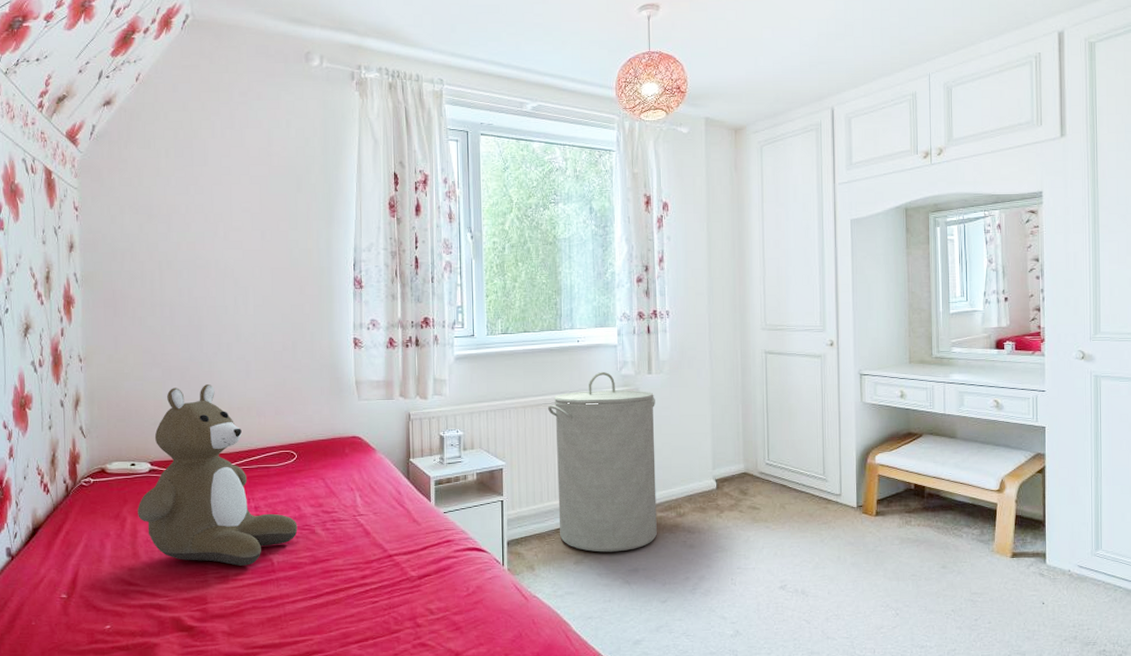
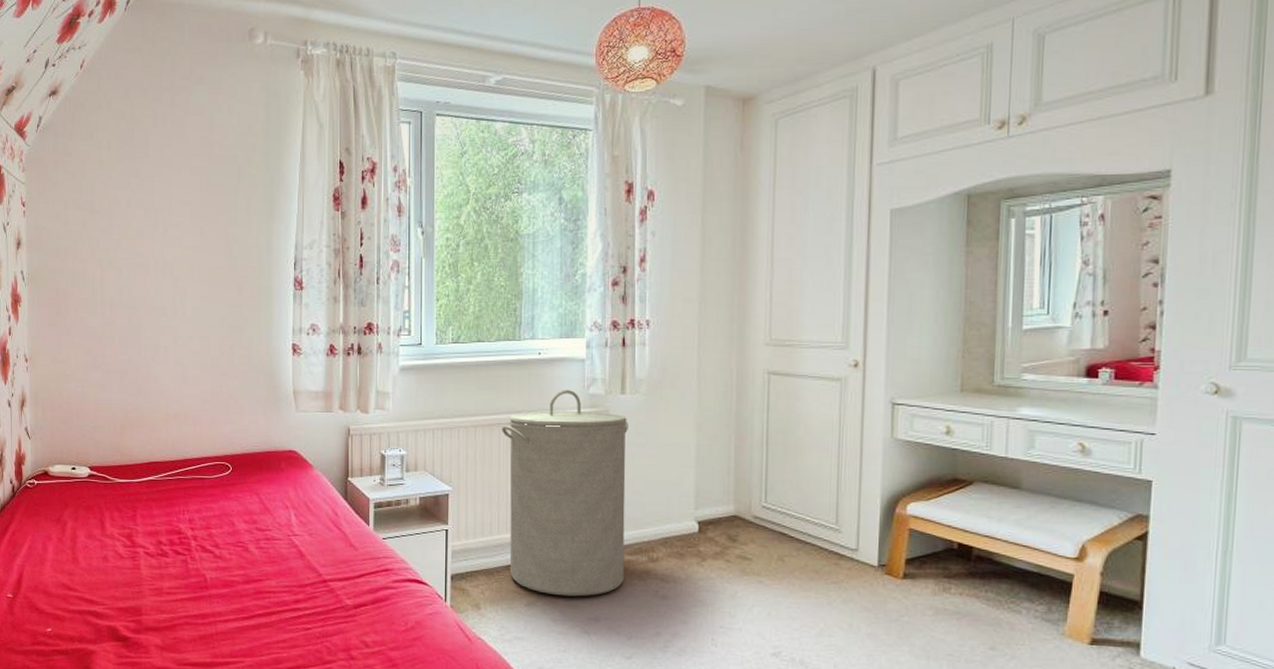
teddy bear: present [138,384,298,566] -> none [77,389,231,580]

